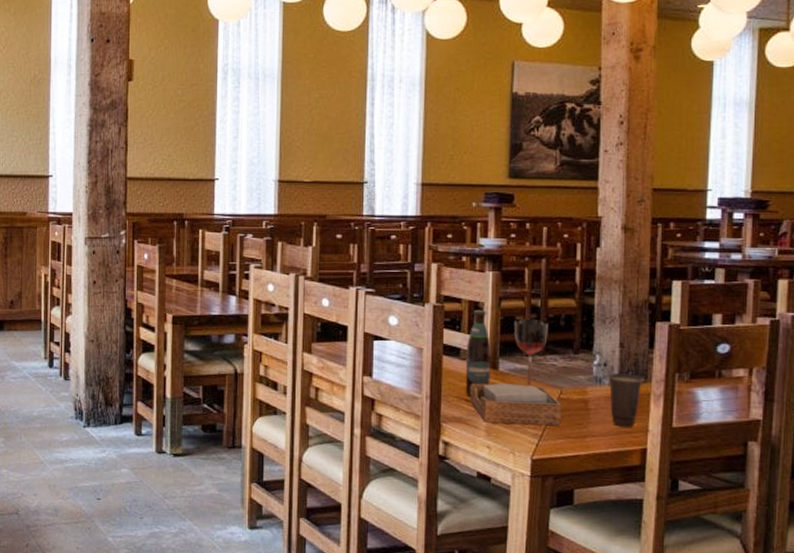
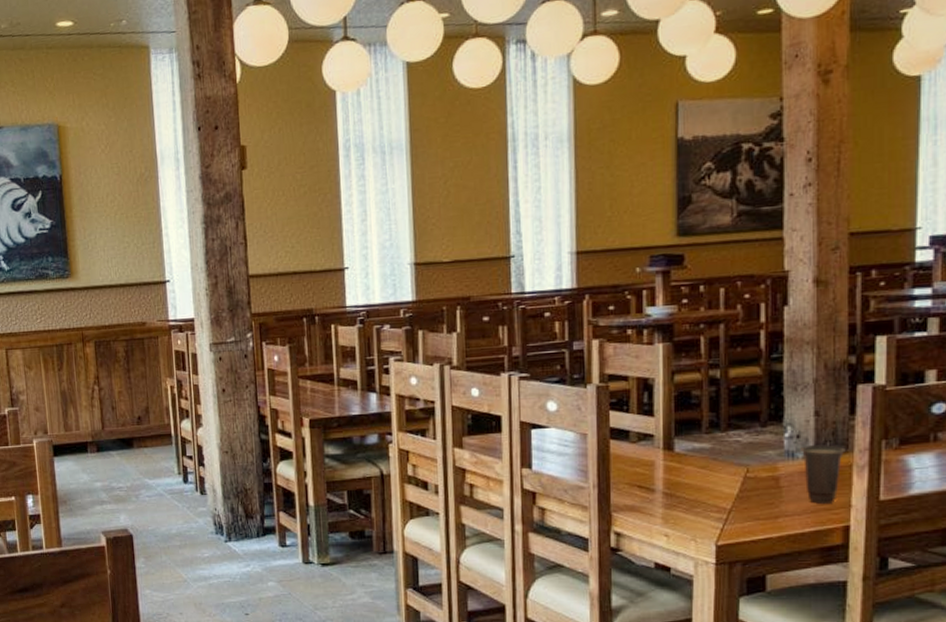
bottle: present [465,309,491,397] -> none [636,386,665,482]
napkin holder: present [470,383,563,427] -> none [643,465,750,509]
wineglass: present [515,318,548,387] -> none [691,392,730,468]

